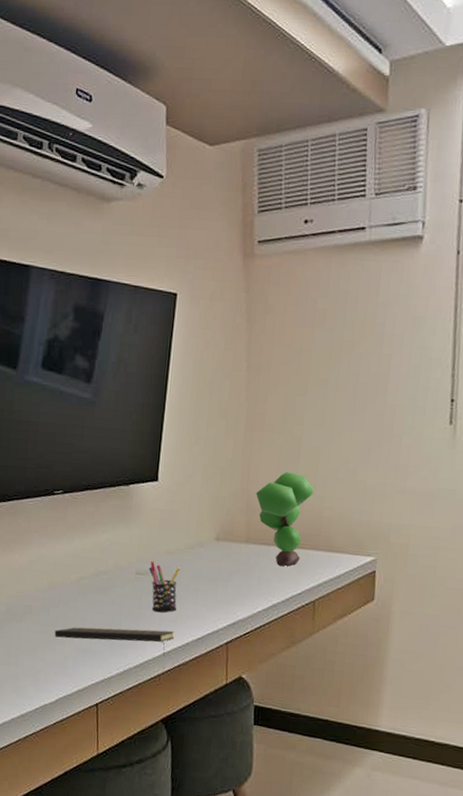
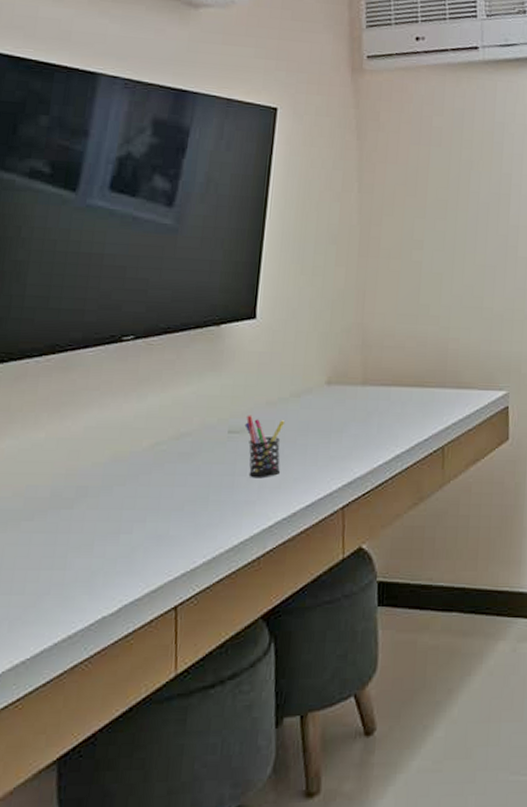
notepad: present [54,627,175,656] -> none [118,499,278,533]
plant: present [256,472,314,566] -> none [372,302,437,409]

